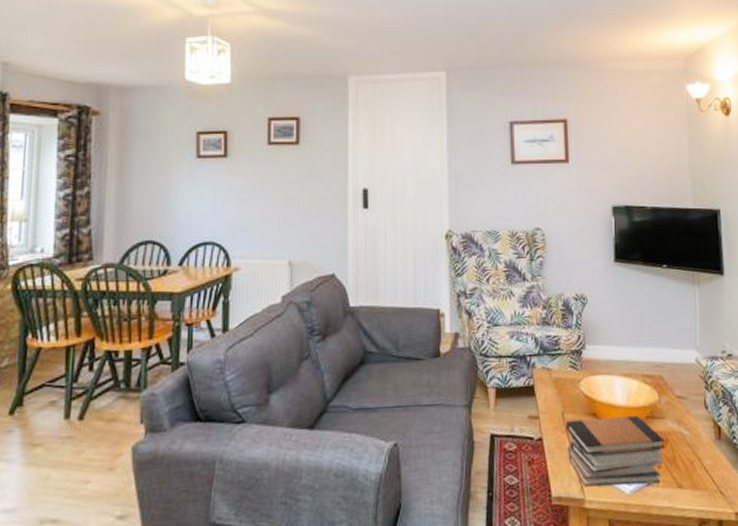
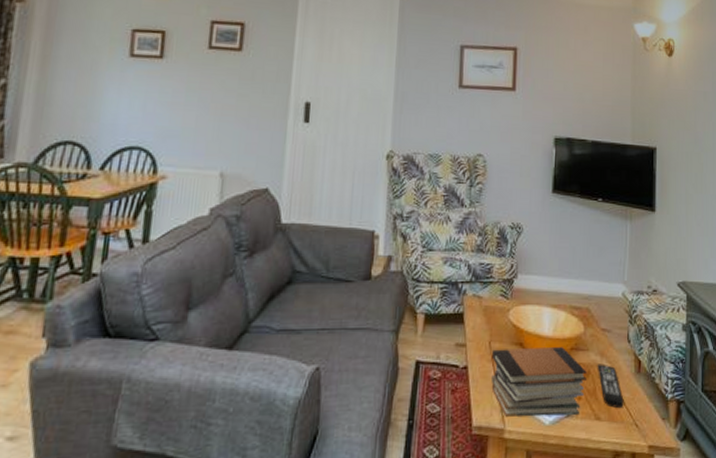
remote control: none [674,431,706,476] -> present [597,364,624,409]

